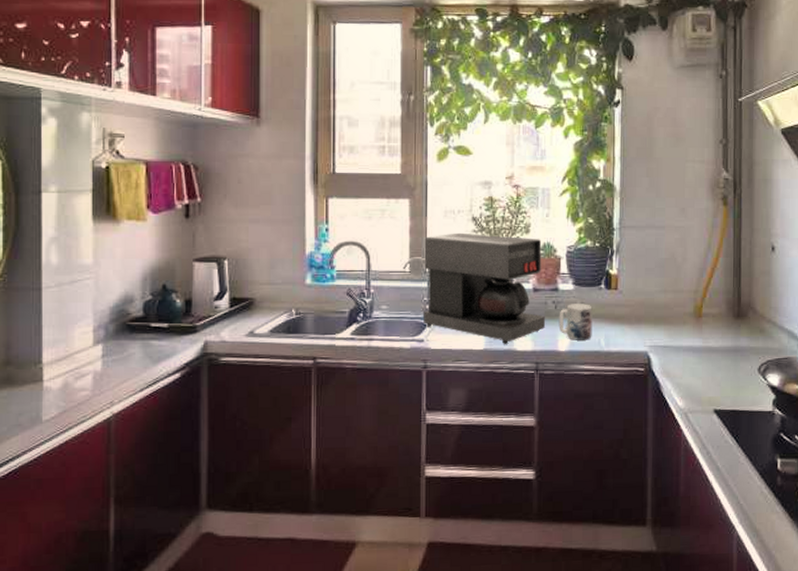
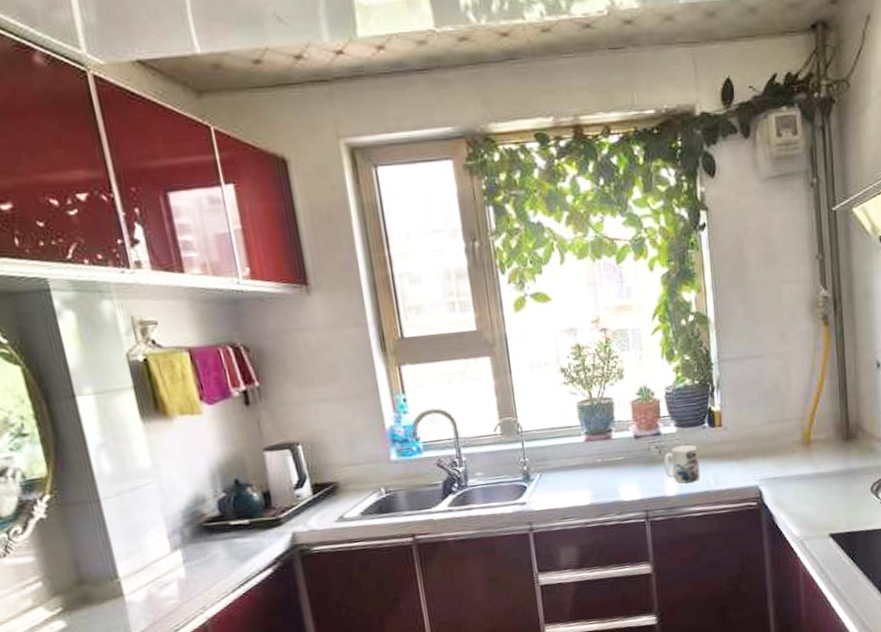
coffee maker: present [423,232,546,344] -> none [512,383,652,496]

